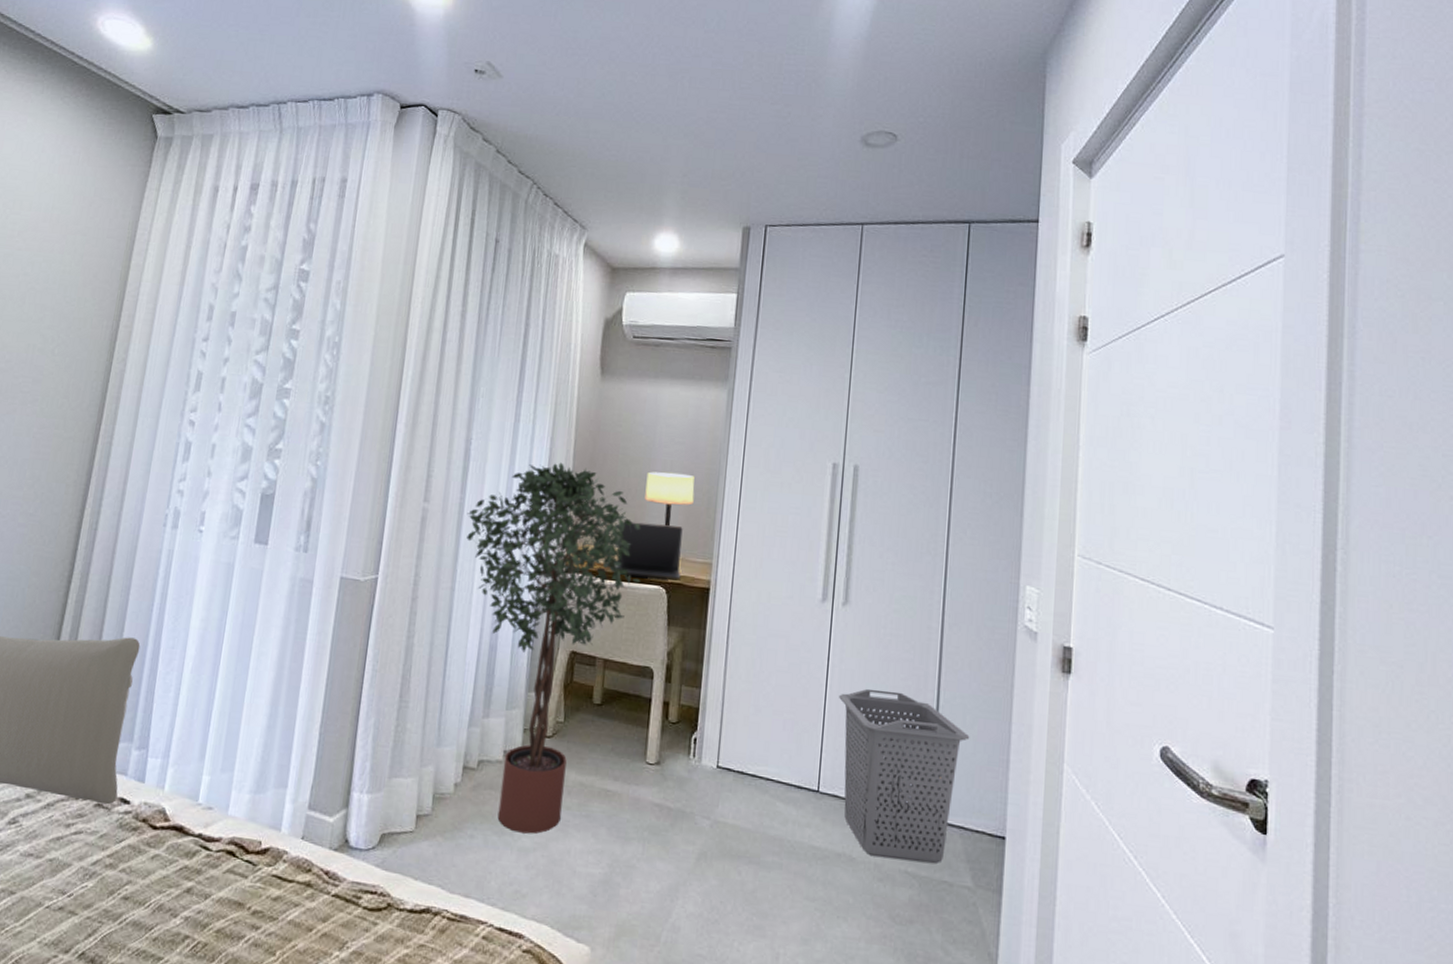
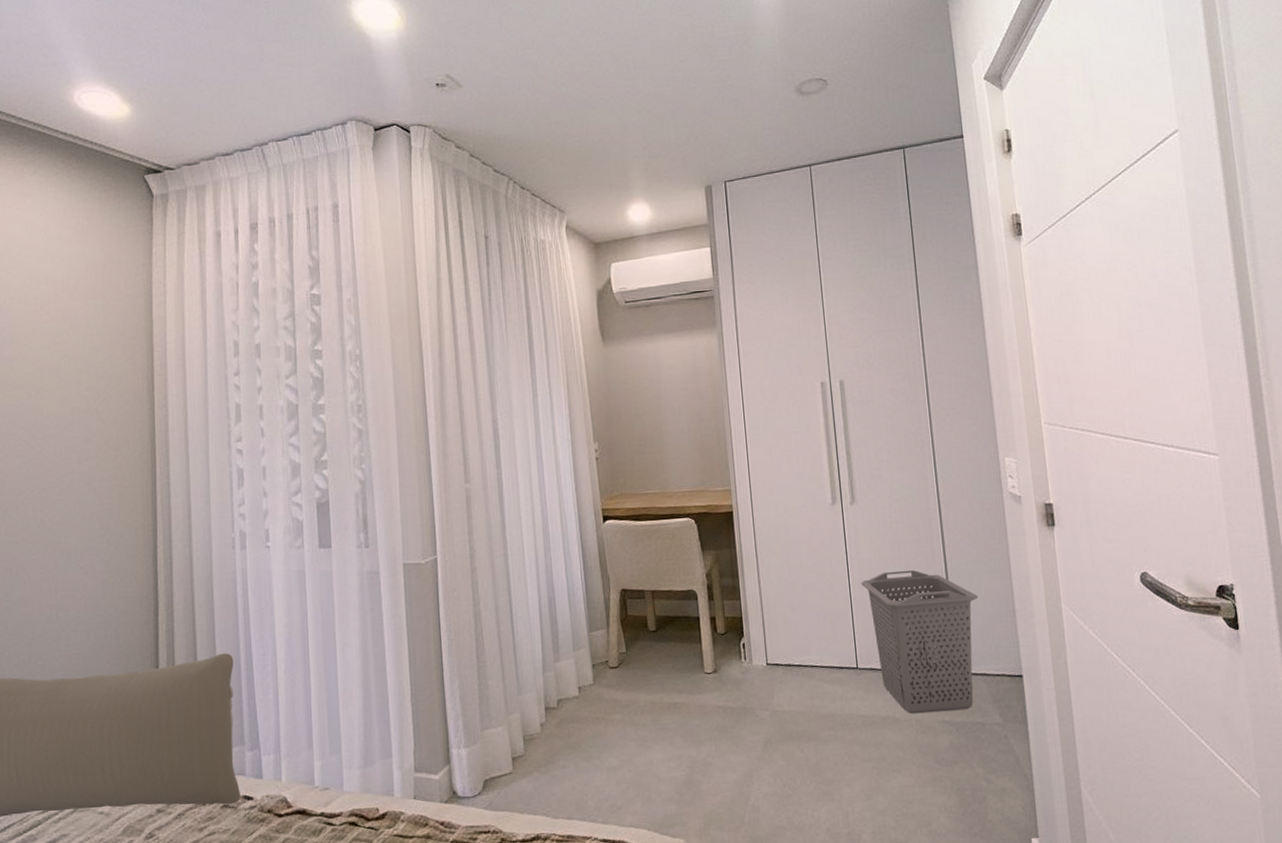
potted tree: present [467,462,641,834] -> none [506,425,671,755]
laptop computer: present [616,522,683,581] -> none [644,462,706,515]
table lamp: present [644,471,695,527] -> none [659,415,705,465]

